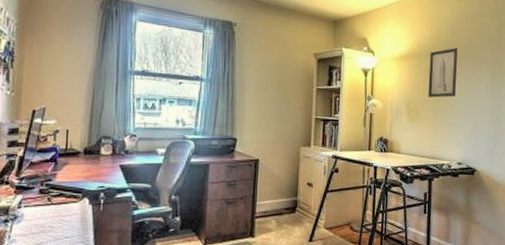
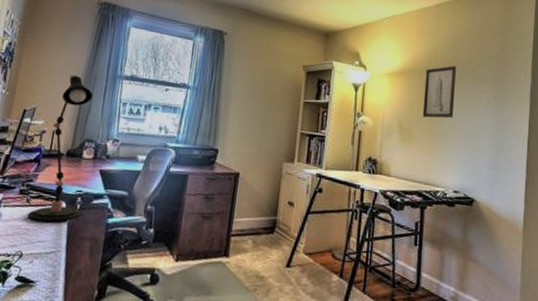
desk lamp: none [51,72,107,219] -> present [27,75,93,223]

